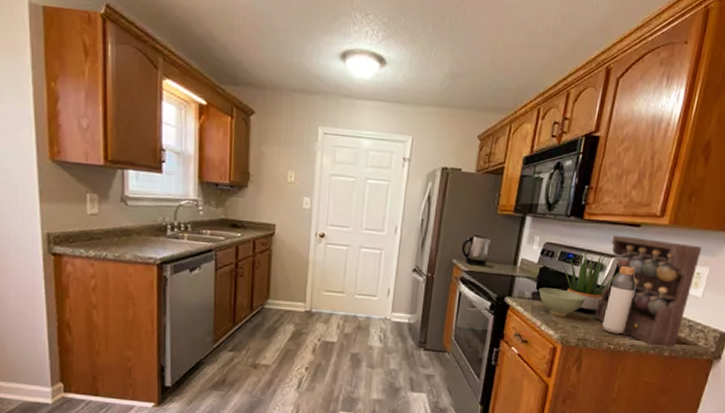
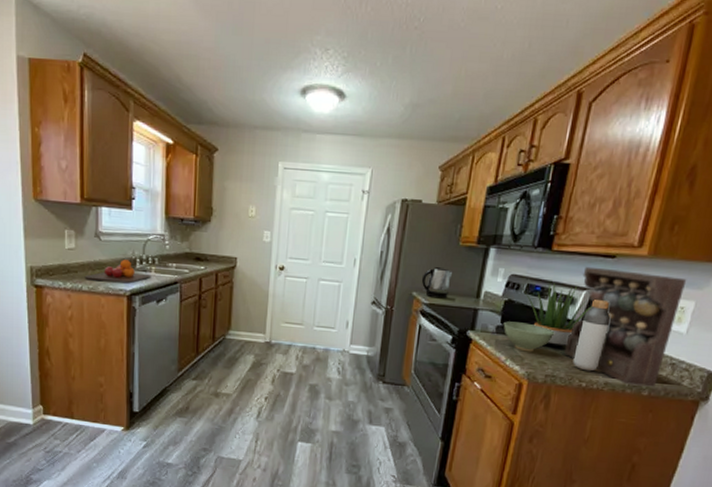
chopping board: none [109,226,184,252] -> present [84,259,152,284]

